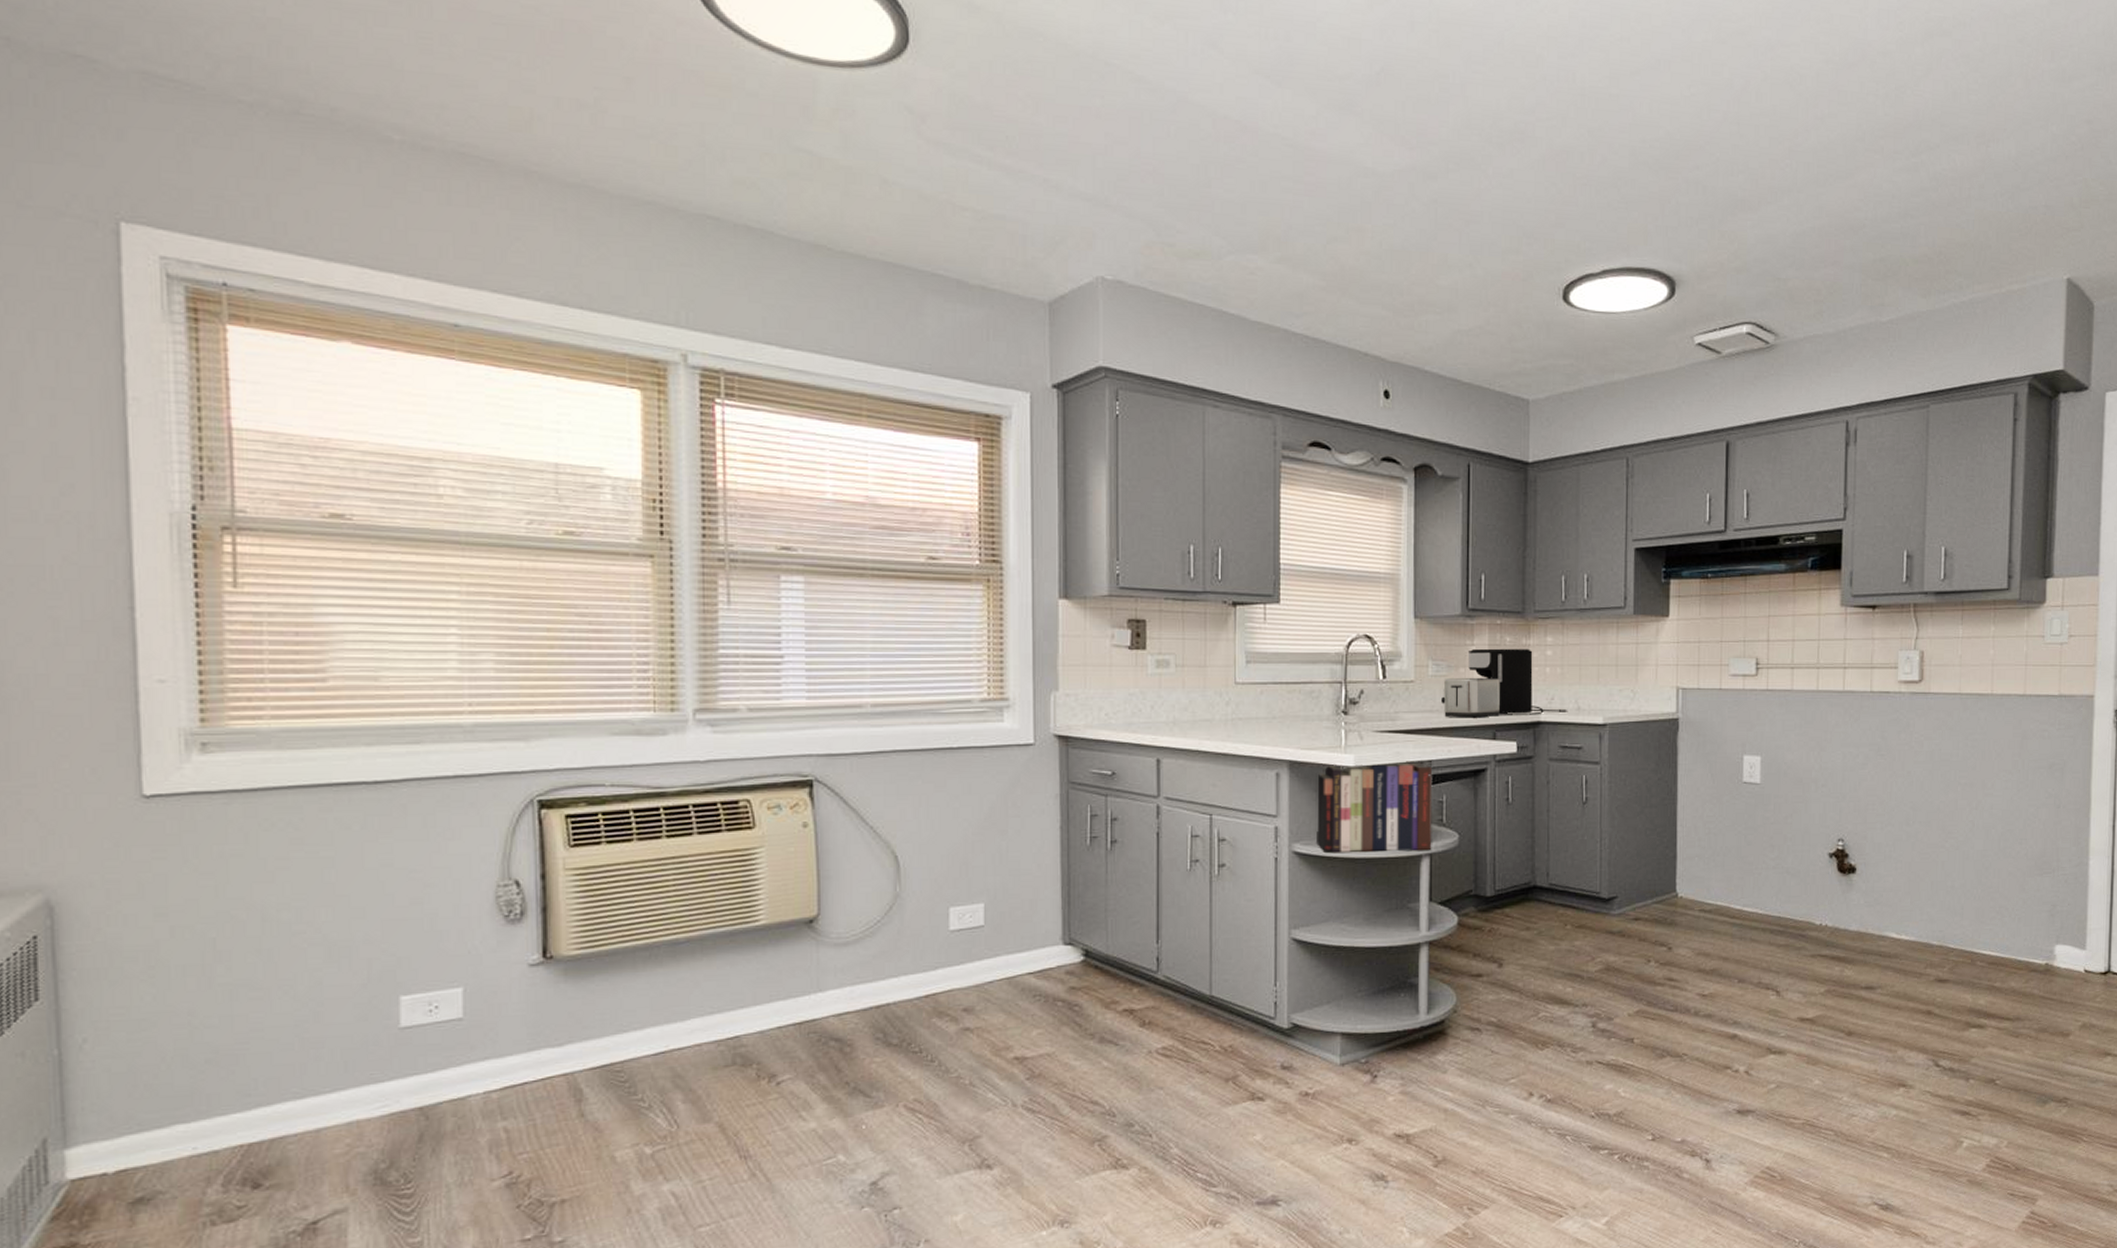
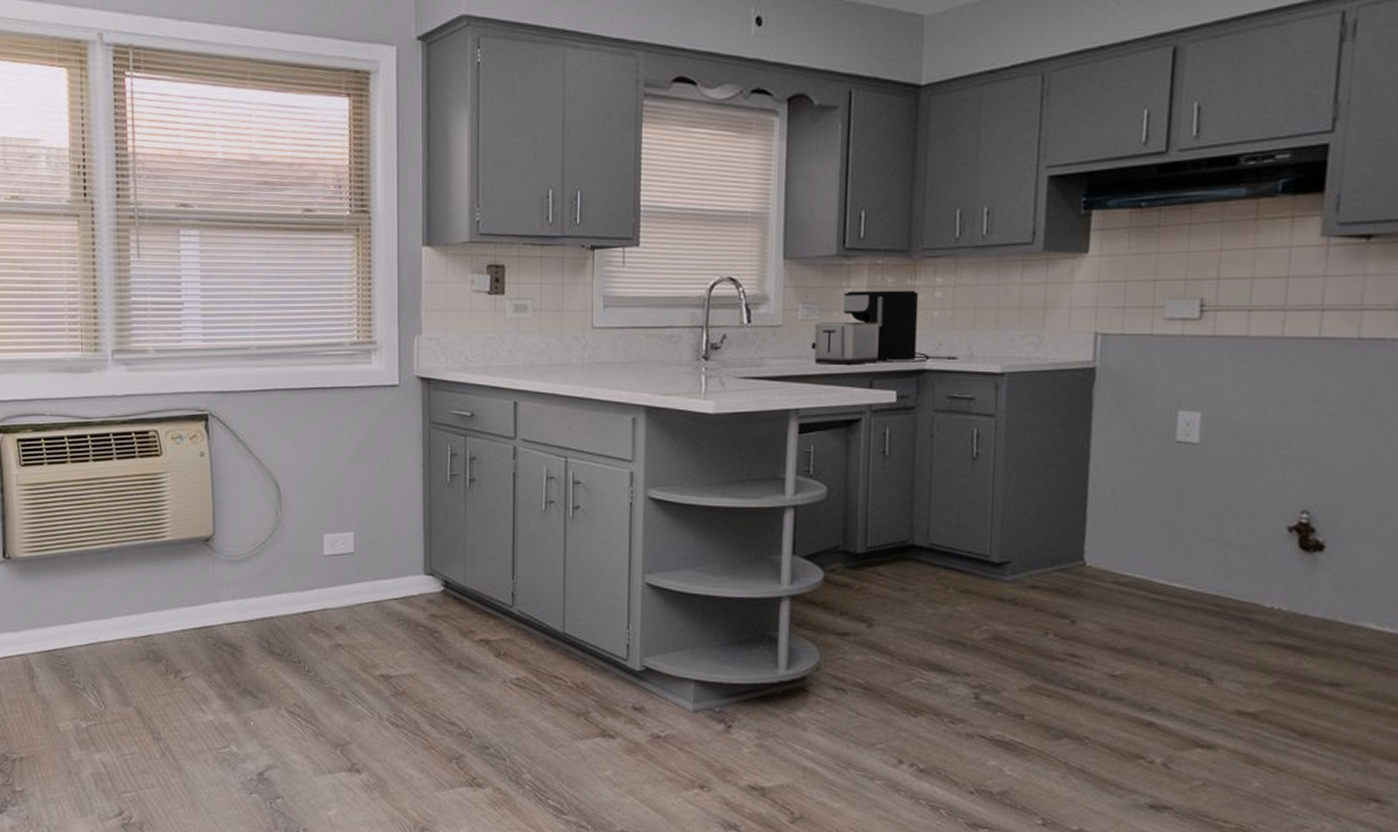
books: present [1315,761,1433,852] -> none [672,409,800,502]

